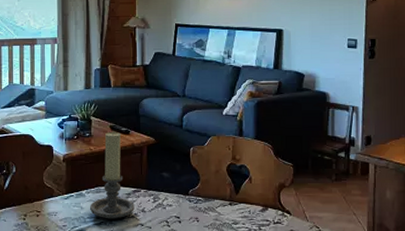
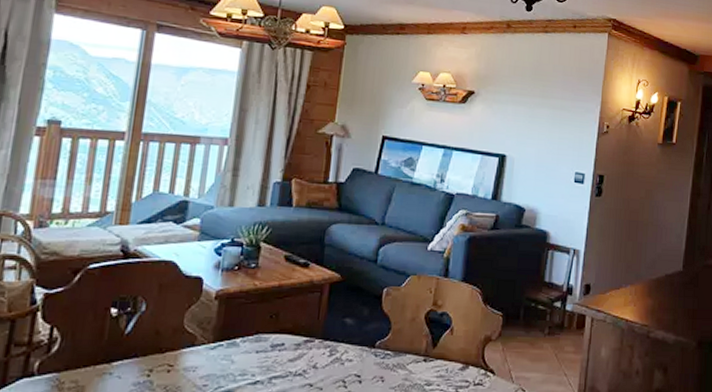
candle holder: present [90,131,135,219] -> none [244,263,304,377]

